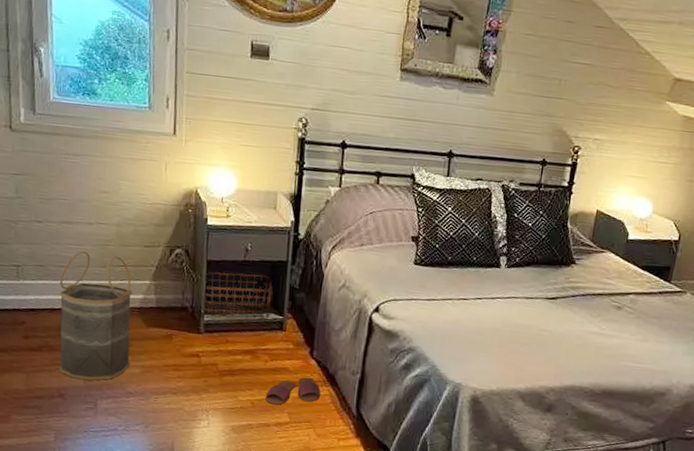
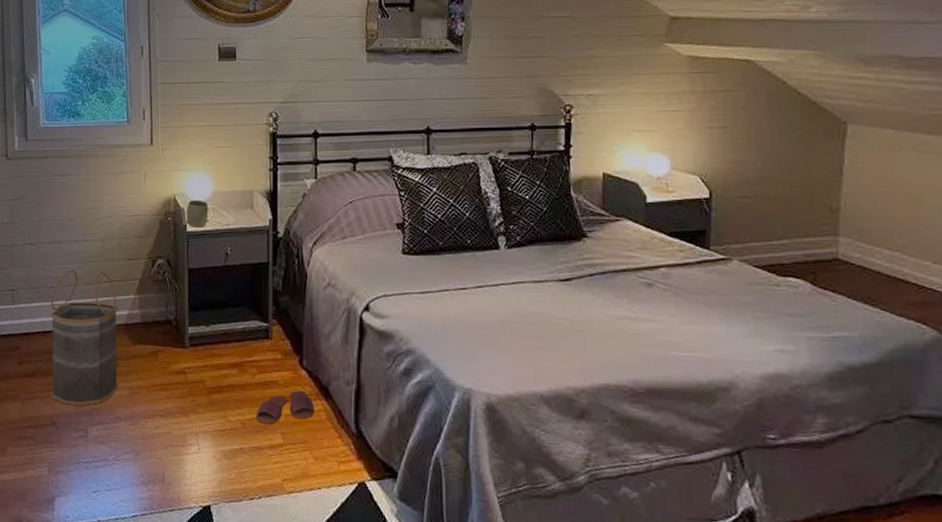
basket: present [199,271,274,321] -> none [183,279,257,331]
mug: none [207,194,231,222] -> present [186,199,209,228]

